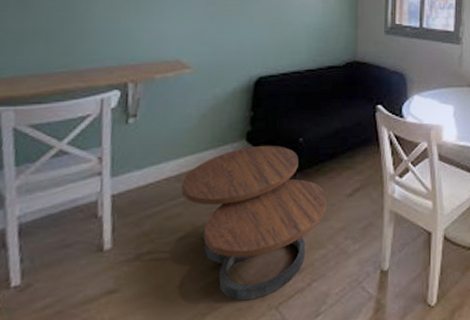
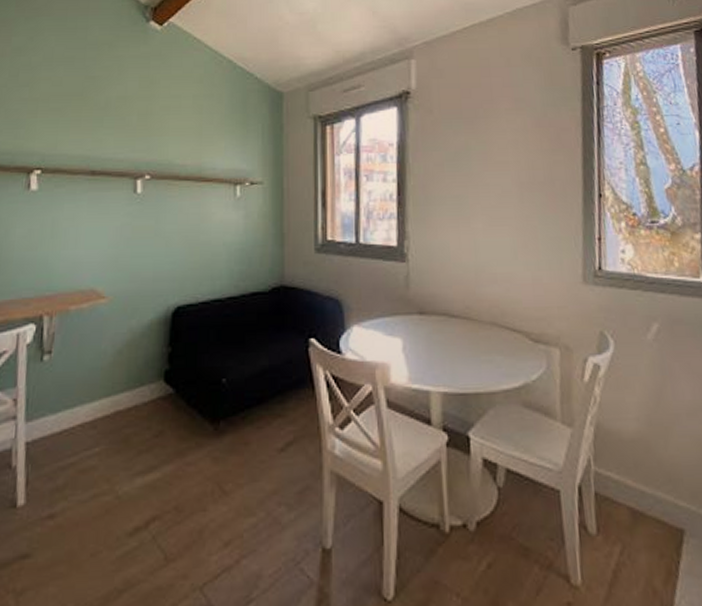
coffee table: present [181,145,327,301] -> none [96,386,255,577]

